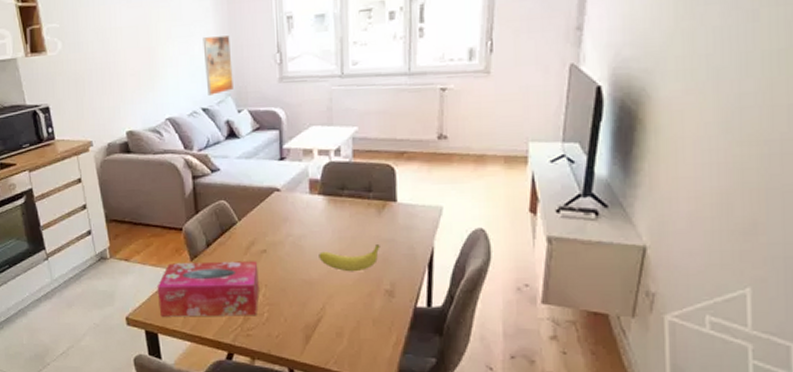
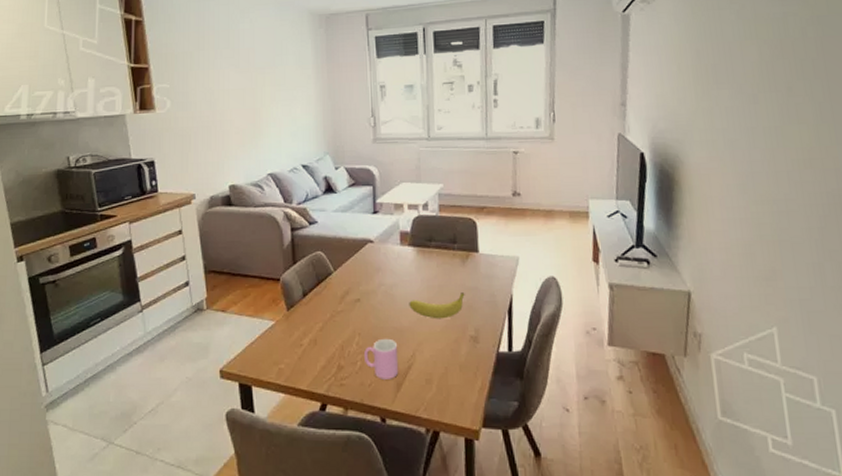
tissue box: present [157,261,259,317] -> none [252,310,353,368]
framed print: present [203,35,233,95] -> none [304,100,331,153]
cup: none [271,290,308,331] -> present [364,338,399,379]

